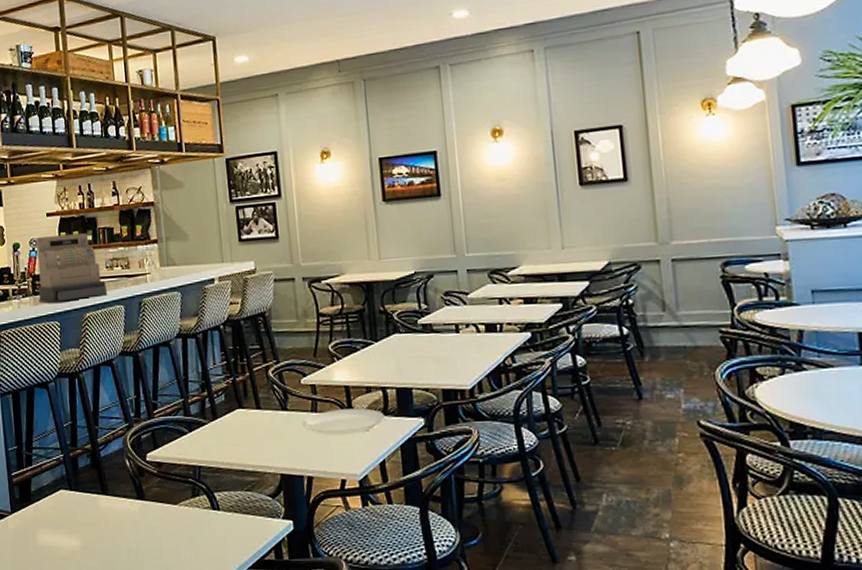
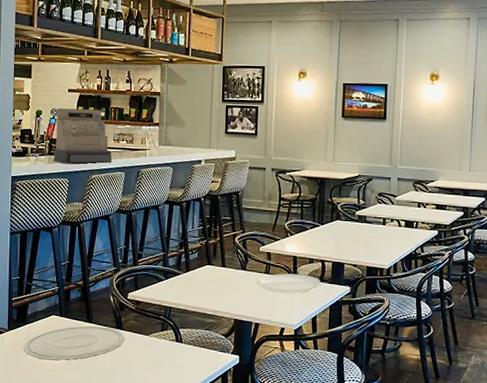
plate: none [32,498,150,545] -> present [24,326,125,360]

